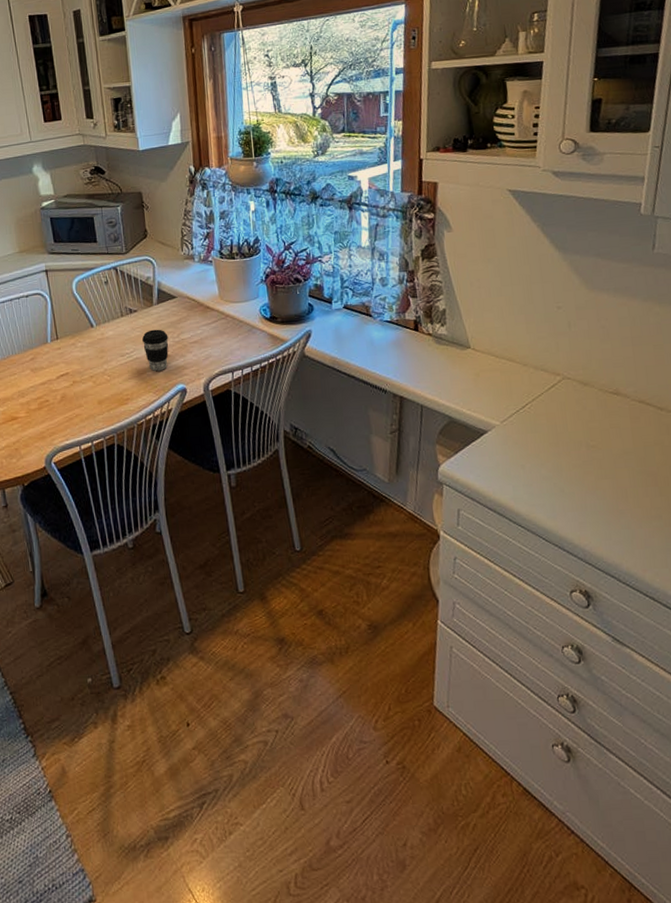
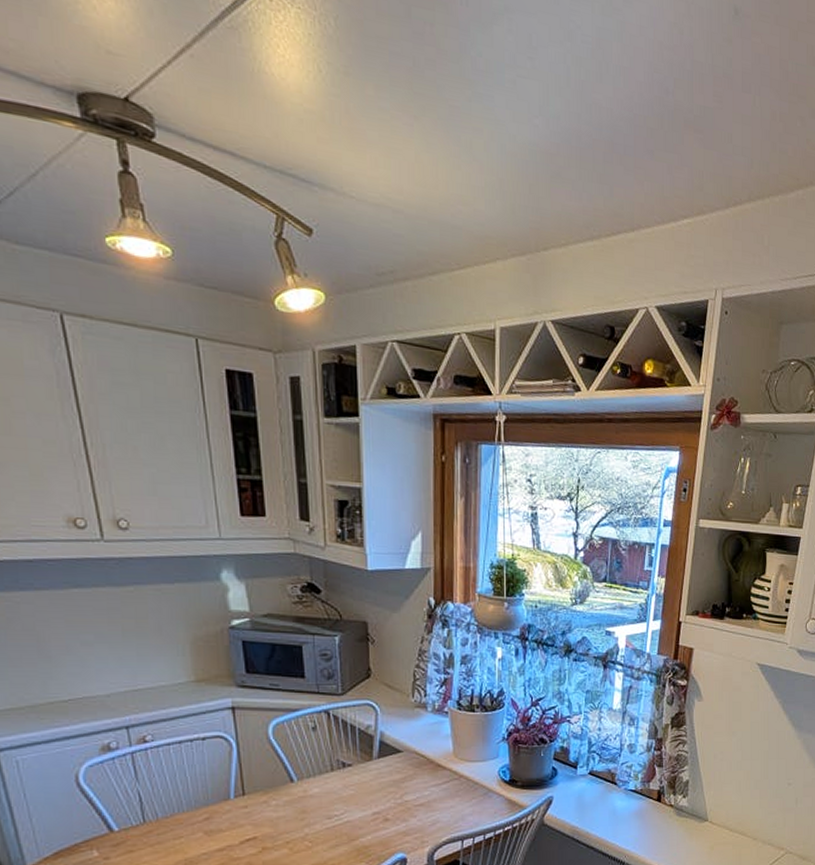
coffee cup: present [141,329,169,372] -> none [355,788,389,838]

